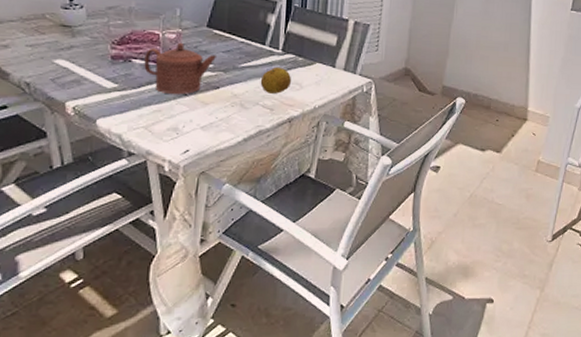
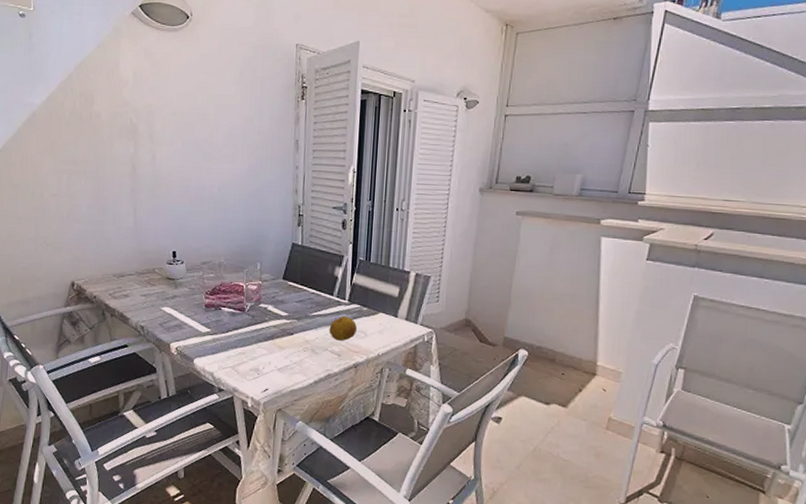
teapot: present [144,42,216,95] -> none [231,293,291,340]

